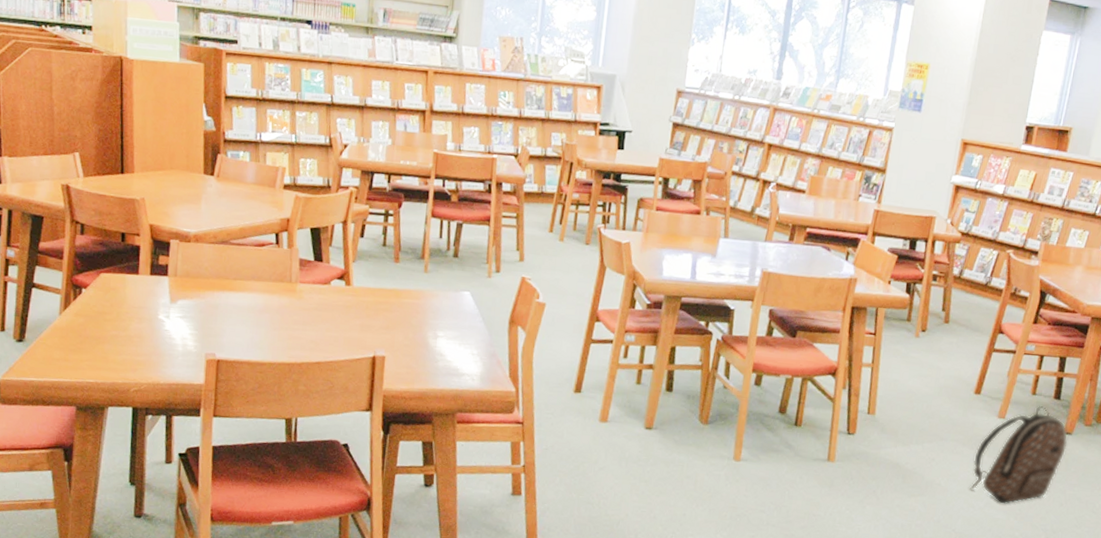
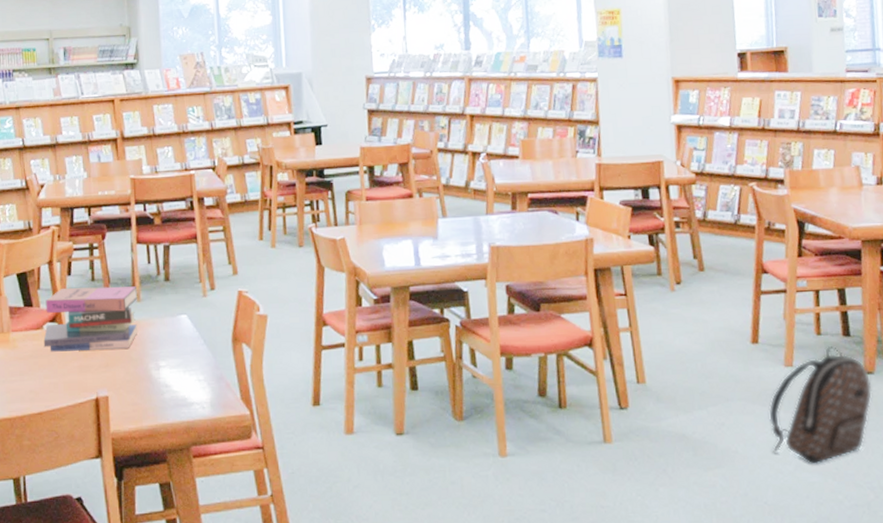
books: none [329,248,426,315] -> present [43,286,138,352]

